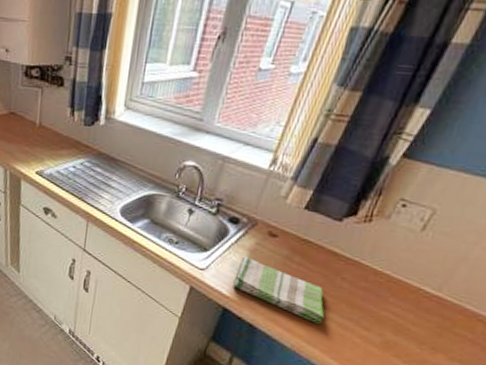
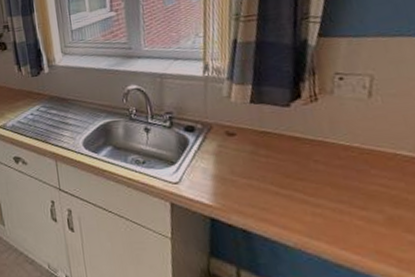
dish towel: present [233,255,325,324] -> none [209,160,315,214]

